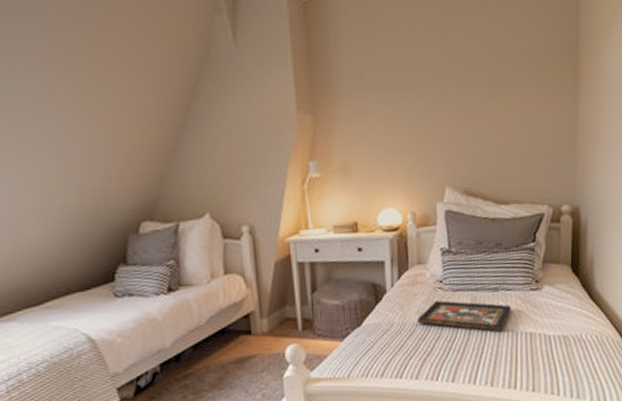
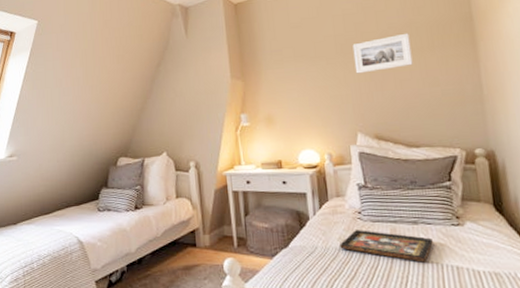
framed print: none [448,61,512,112] -> present [352,33,413,74]

